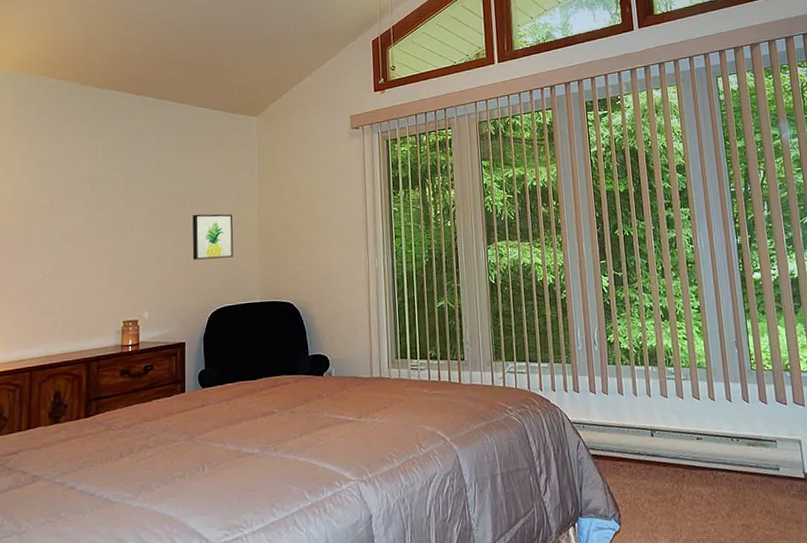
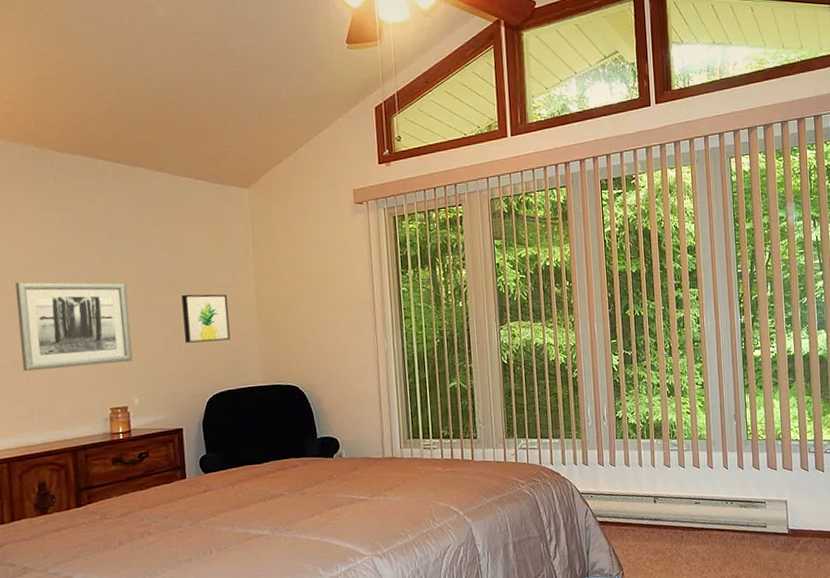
wall art: none [51,203,146,285] -> present [15,281,133,372]

